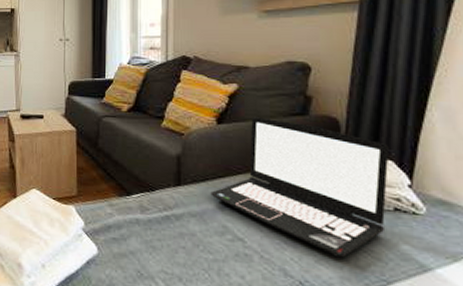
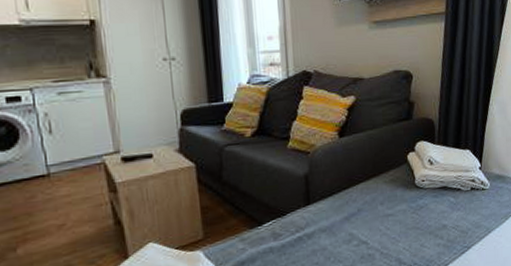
laptop: present [210,117,389,258] -> none [337,126,467,238]

